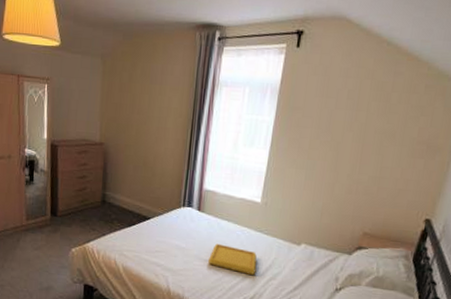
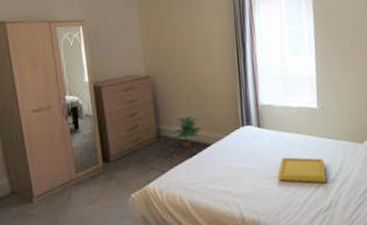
potted plant: none [117,187,145,218] -> present [172,116,202,148]

